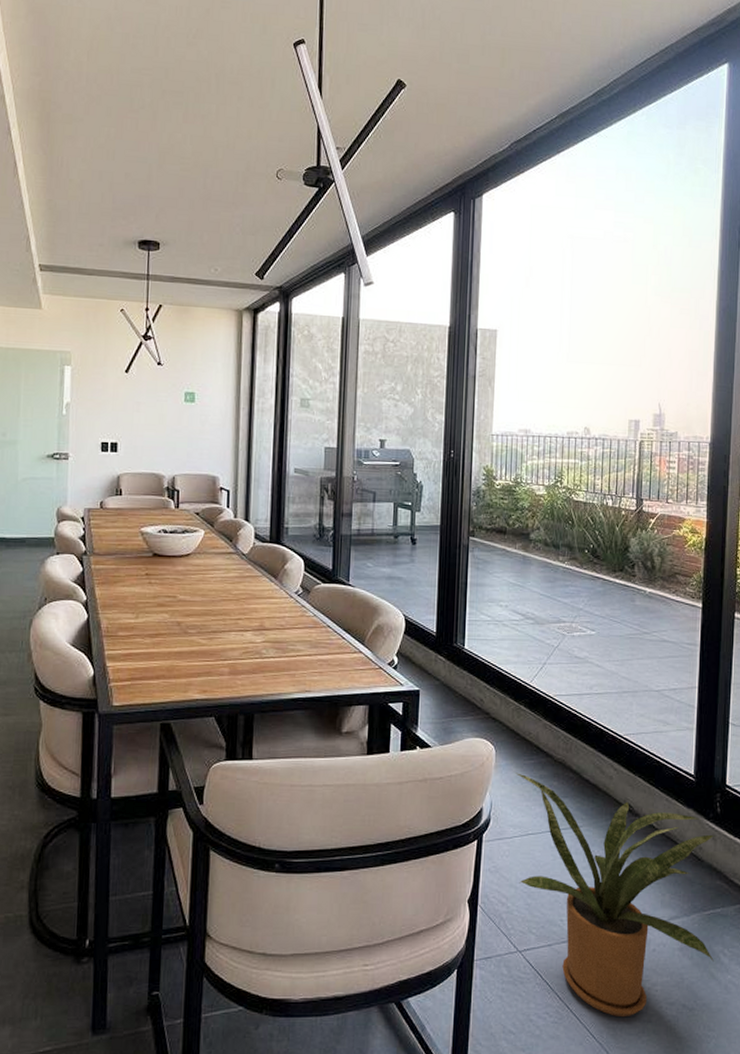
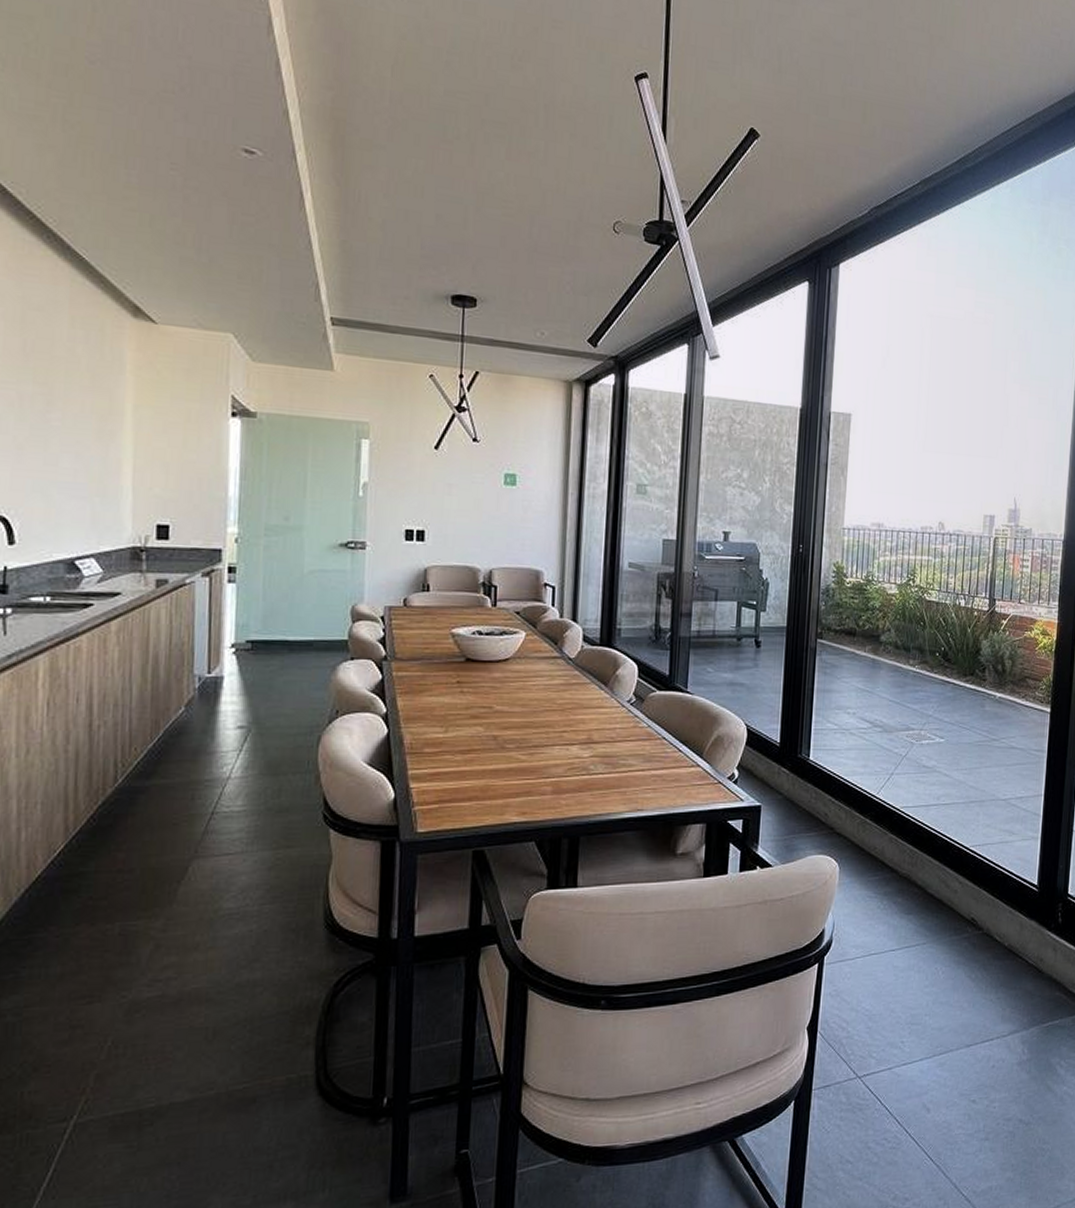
house plant: present [515,773,716,1016] -> none [859,890,1057,1137]

